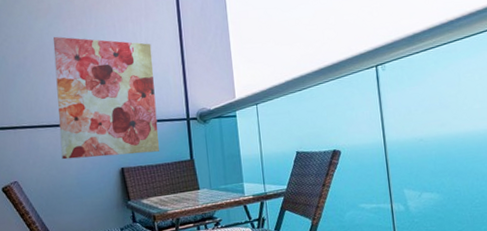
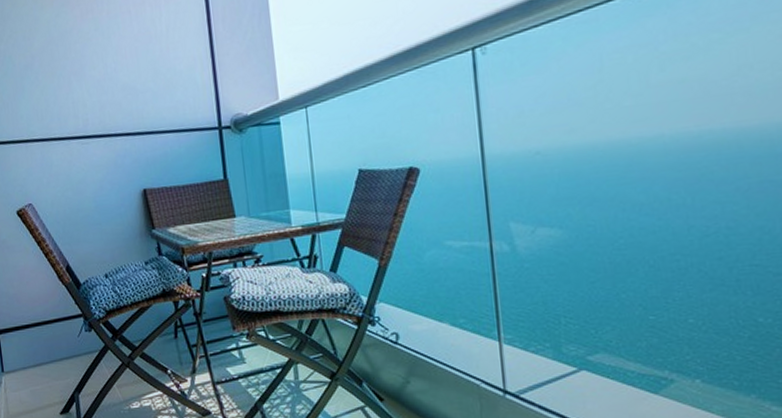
wall art: present [53,36,160,160] -> none [61,28,187,179]

